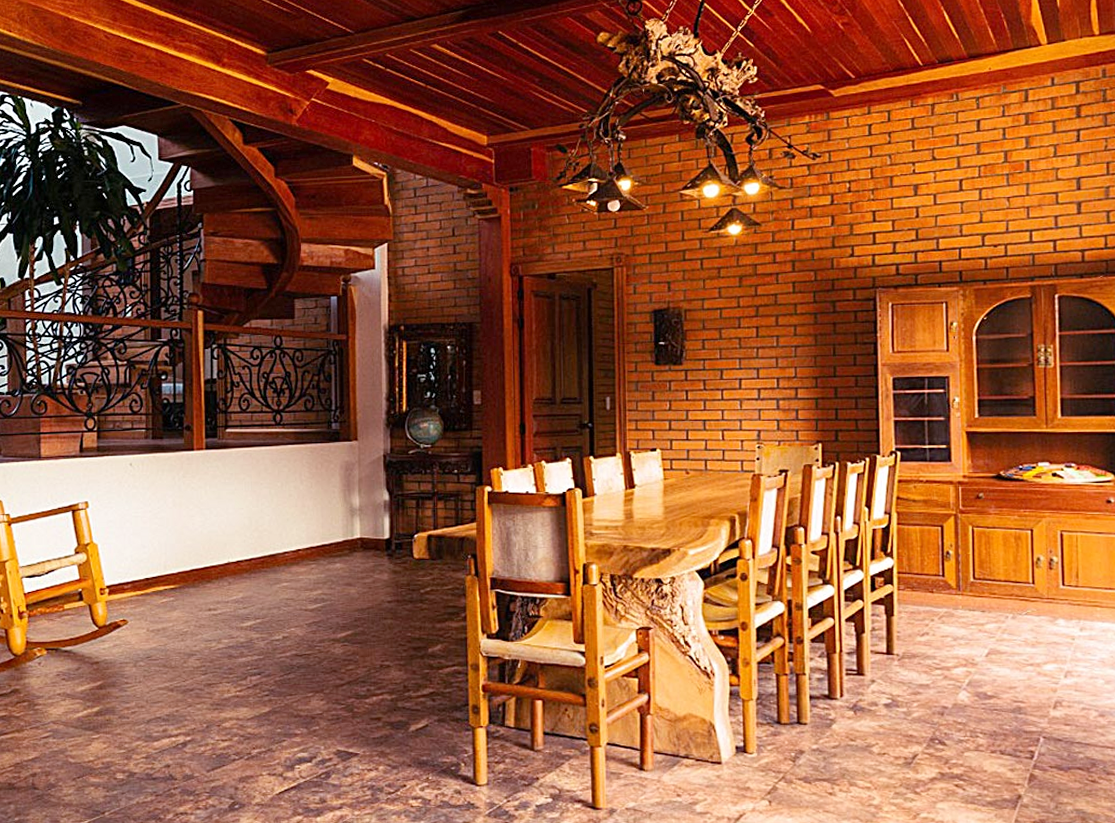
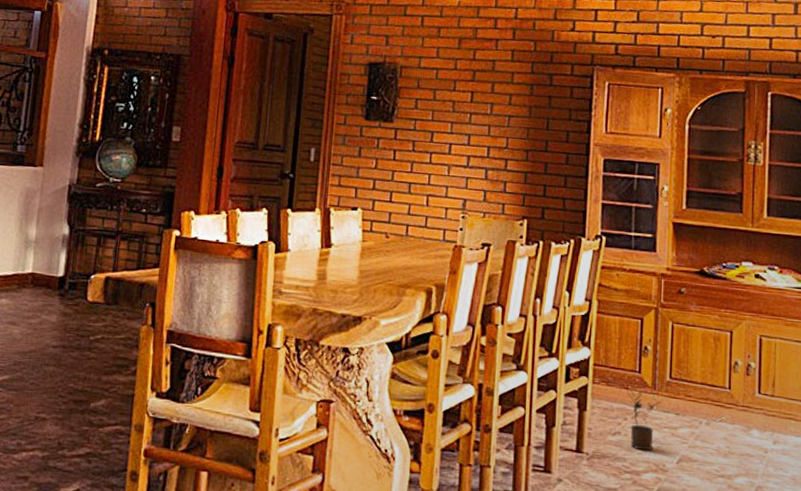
potted plant: none [932,593,967,648] -> present [627,390,662,451]

